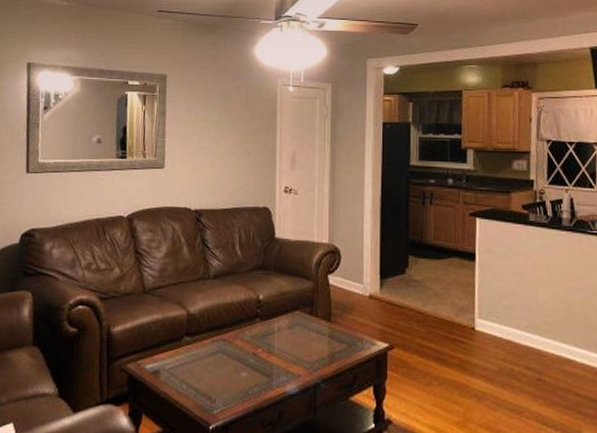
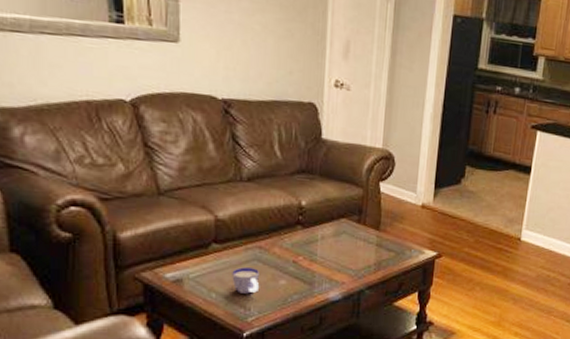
cup: none [200,359,223,386] -> present [232,267,259,294]

